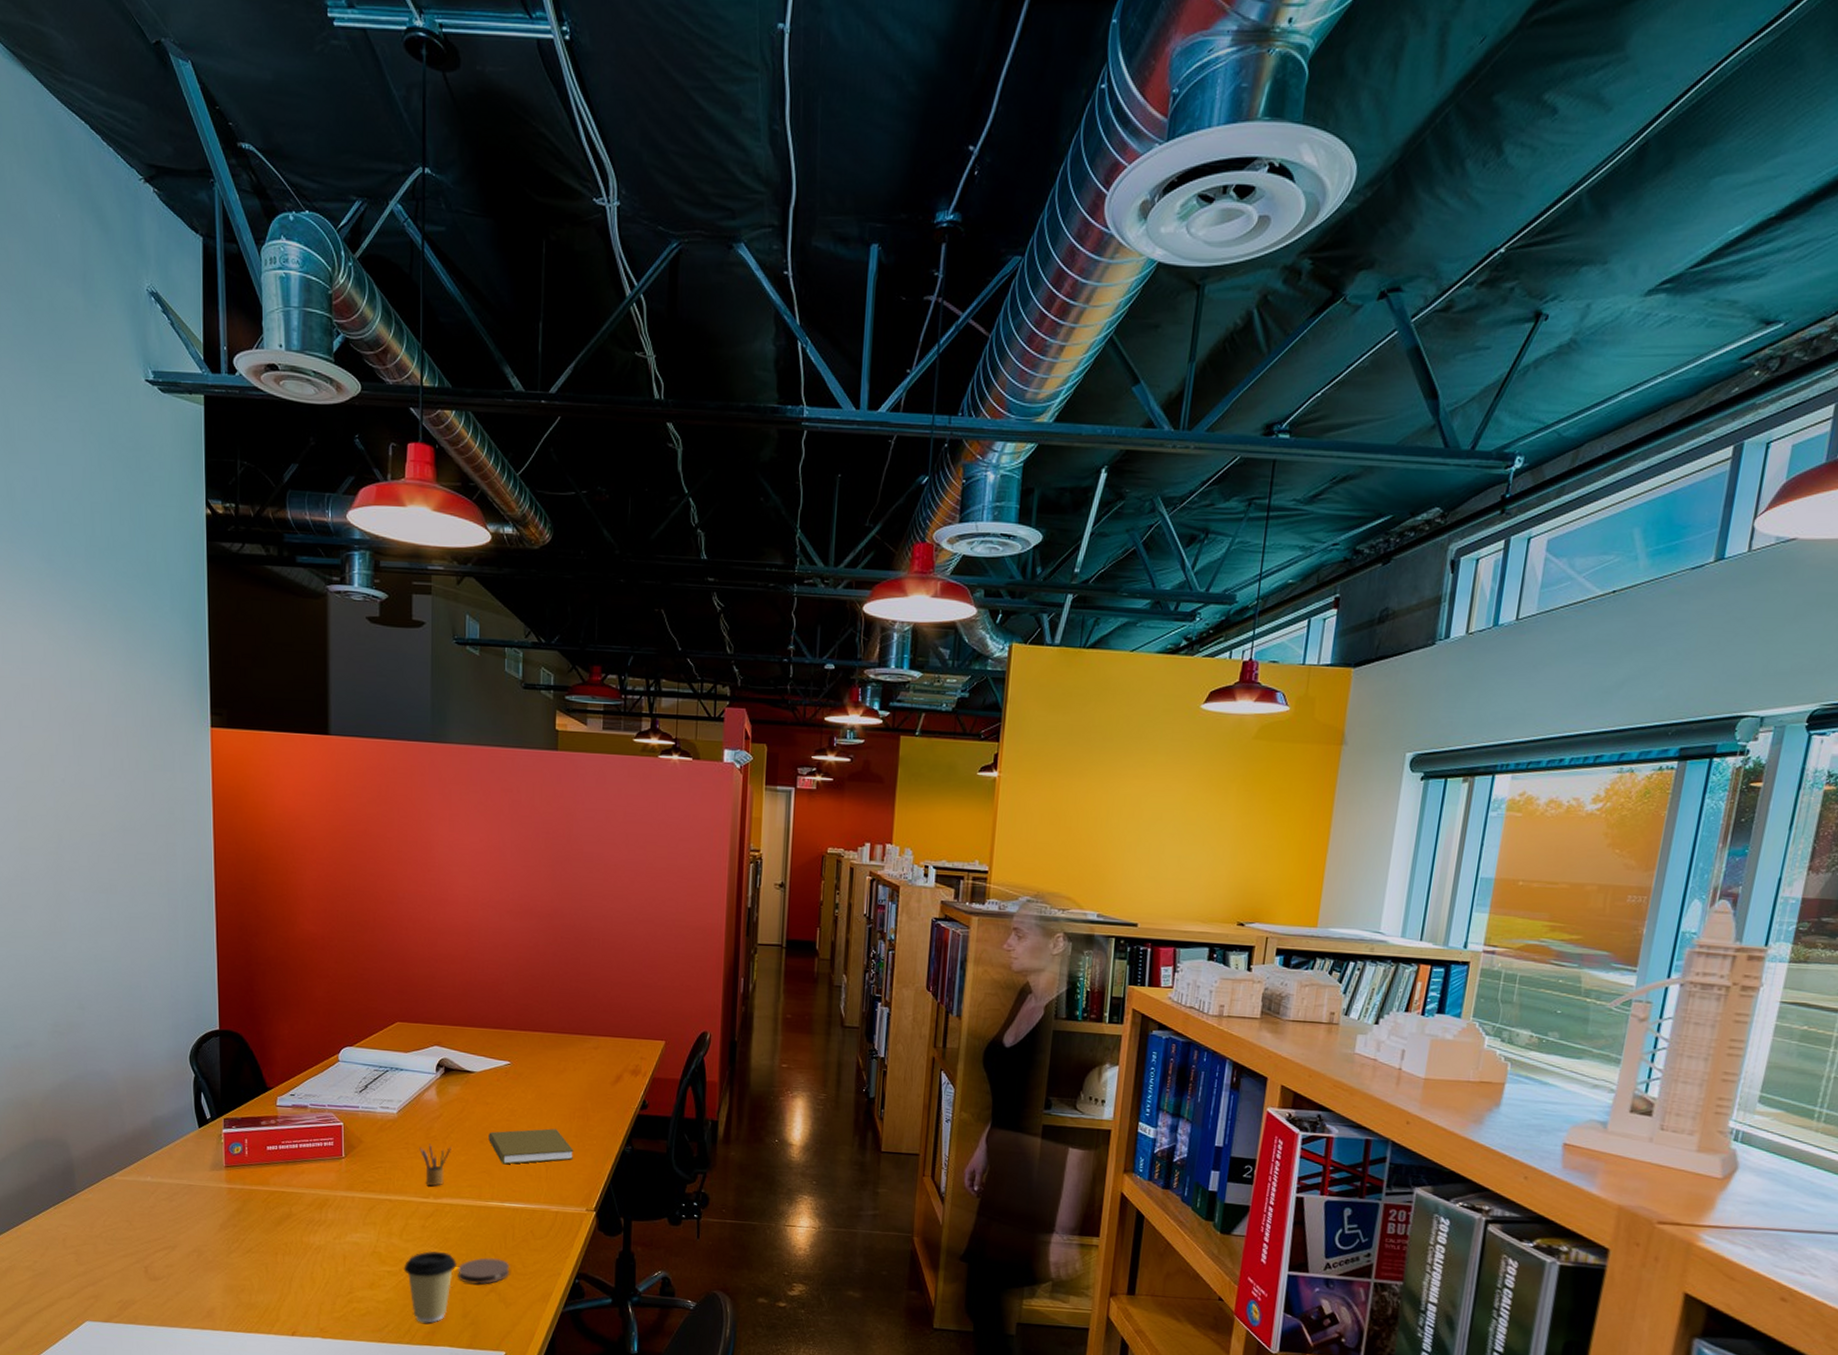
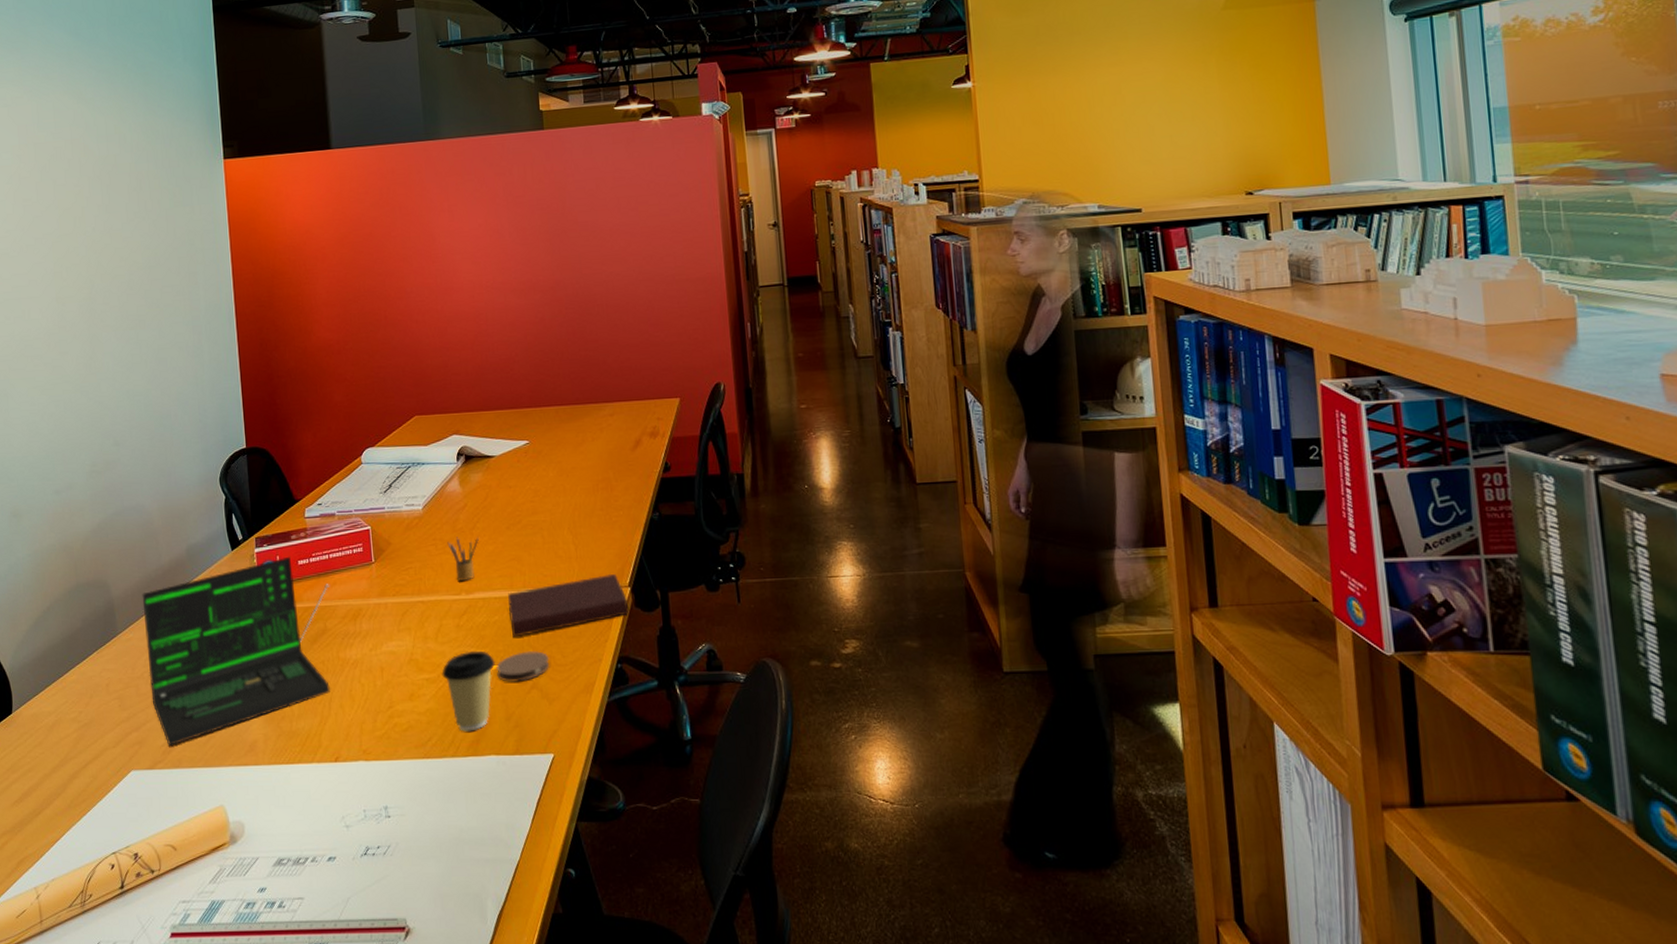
laptop: none [103,1140,297,1304] -> present [142,556,330,747]
notebook: none [474,1196,592,1244] -> present [507,573,629,637]
book: present [489,1128,574,1165] -> none [514,504,602,549]

